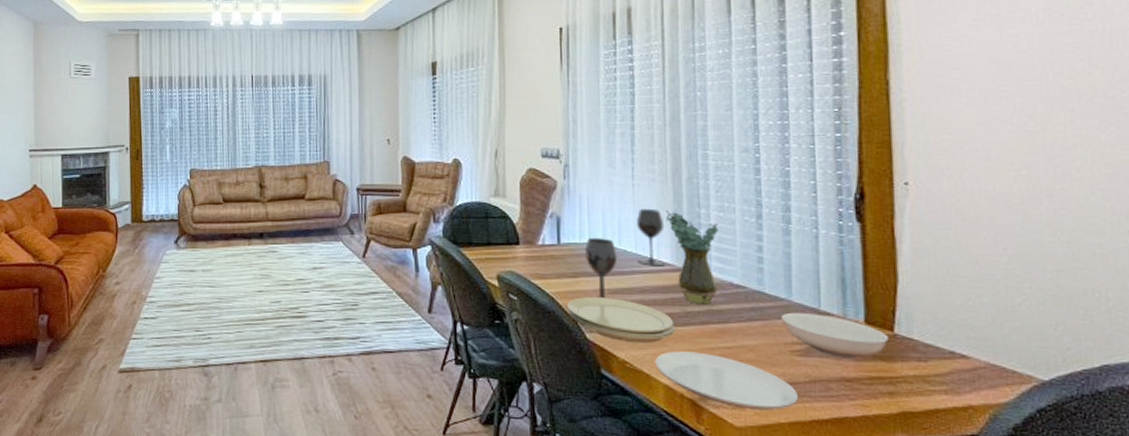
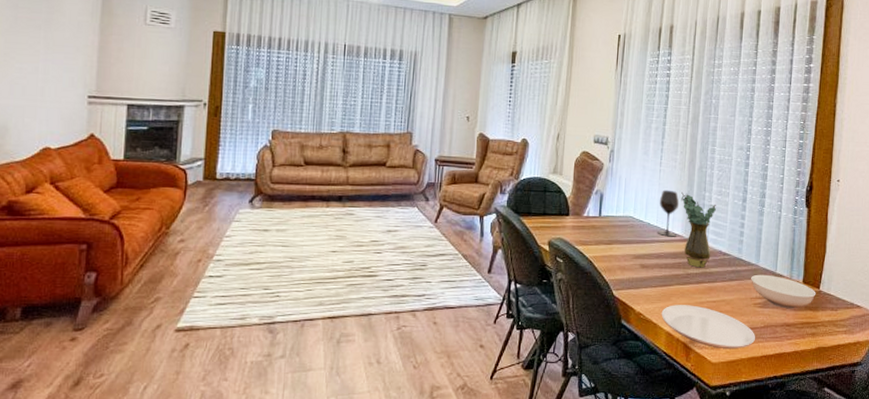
plate: present [566,297,676,343] -> none [600,261,679,298]
wine glass: present [584,238,618,299] -> none [618,212,643,263]

